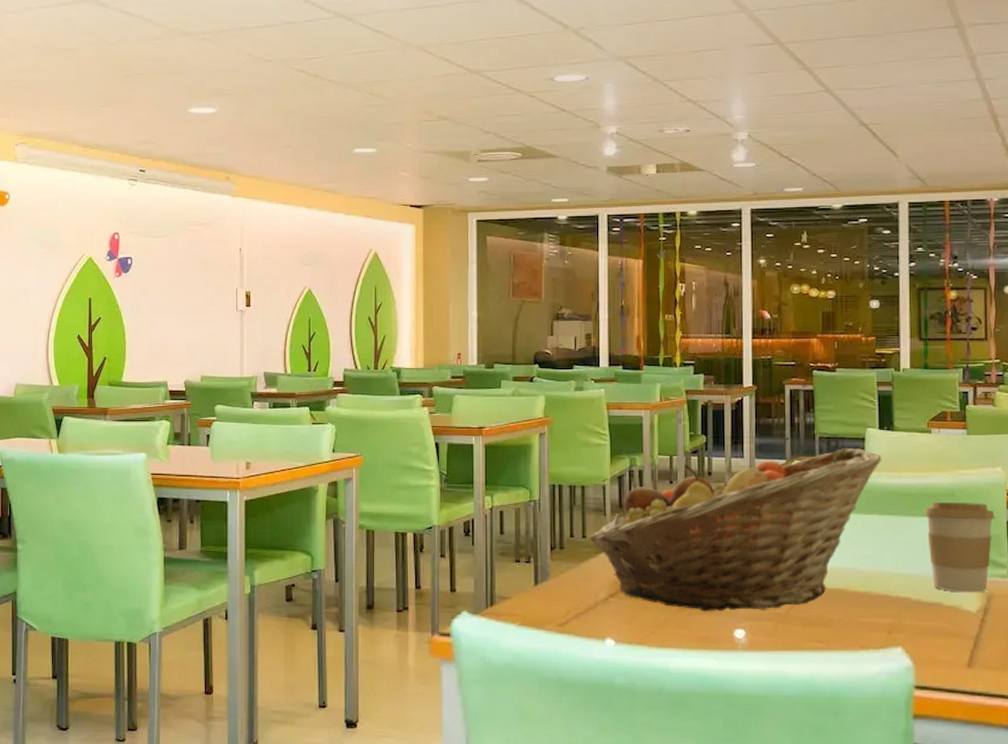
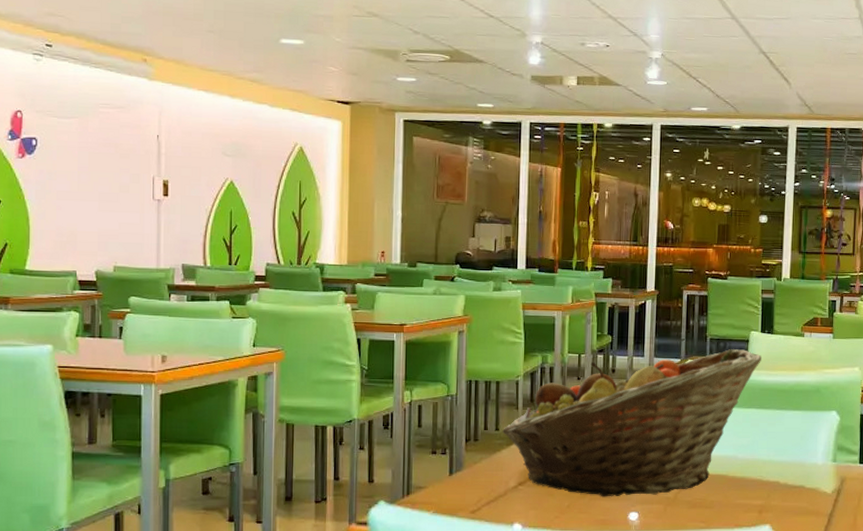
coffee cup: present [924,502,995,593] -> none [794,398,851,477]

